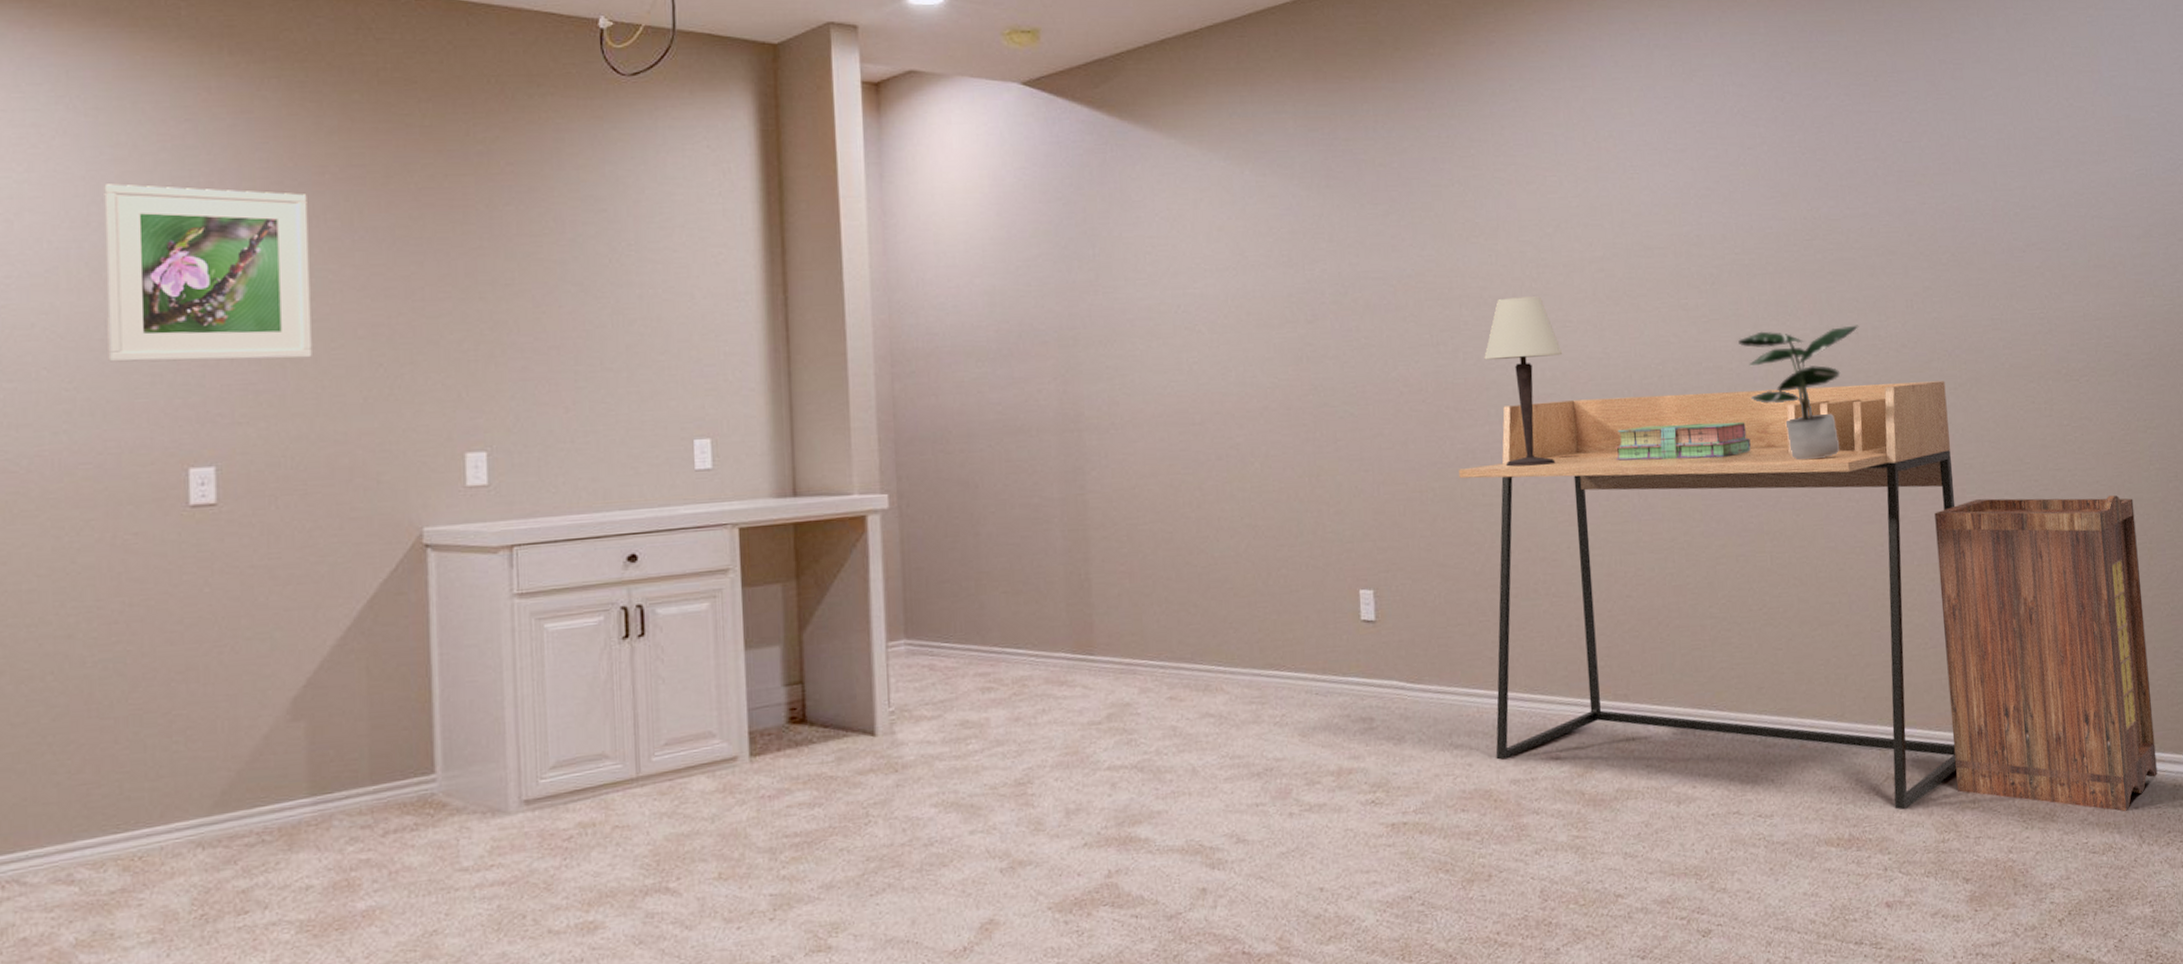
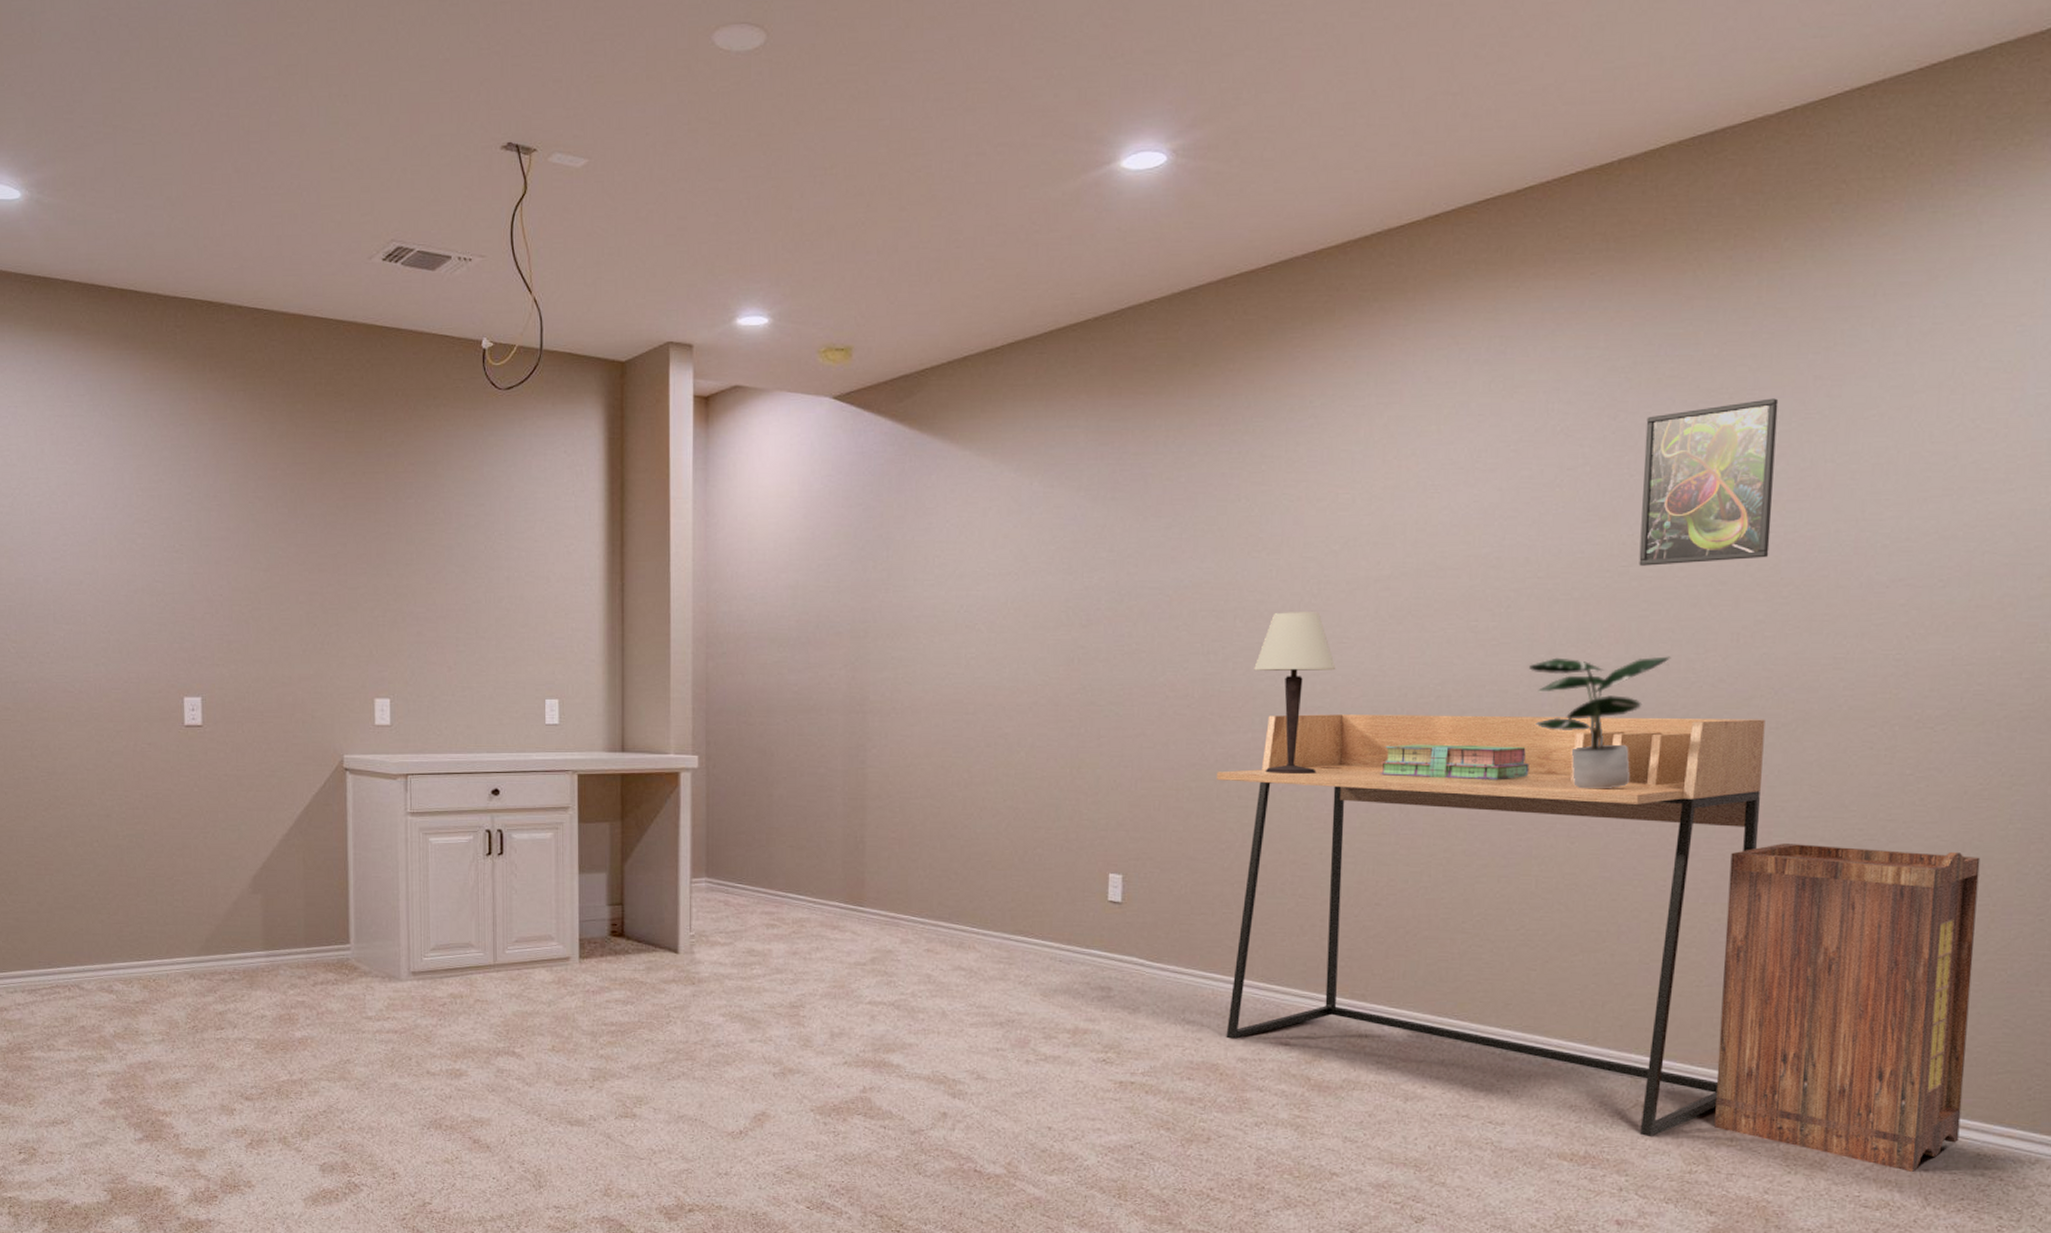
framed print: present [104,184,312,362] -> none [126,475,267,617]
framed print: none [1809,80,1926,239] -> present [1638,398,1779,566]

